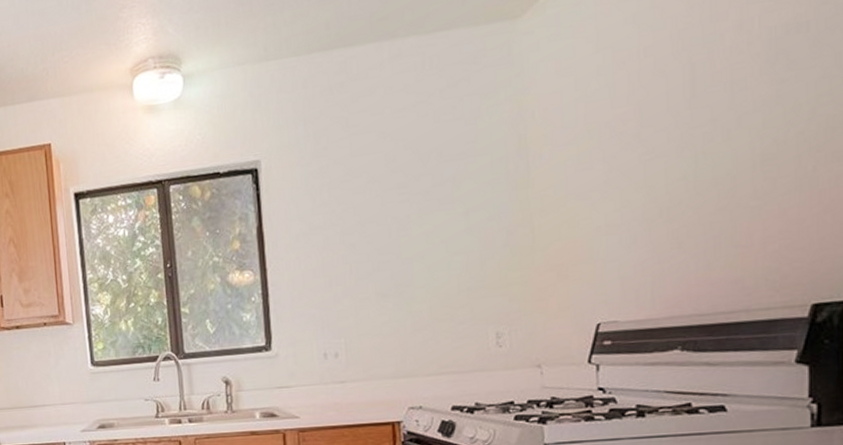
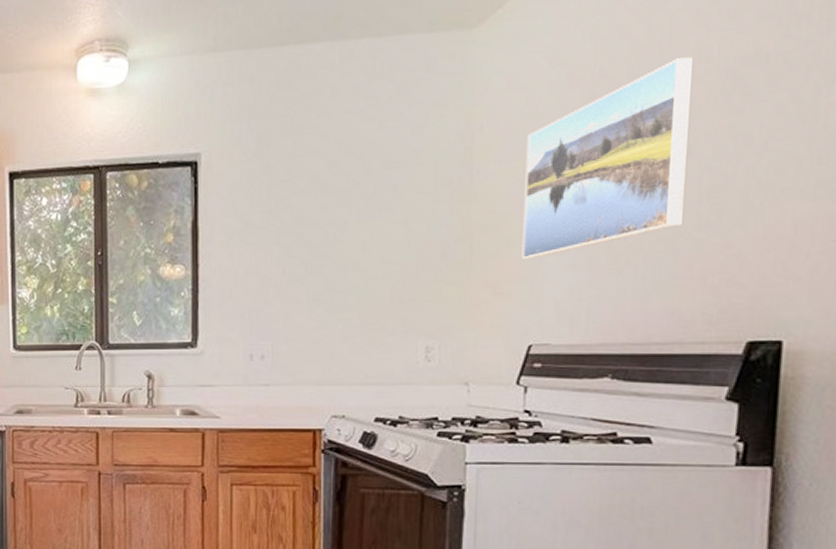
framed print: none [579,30,738,240] -> present [522,57,692,259]

